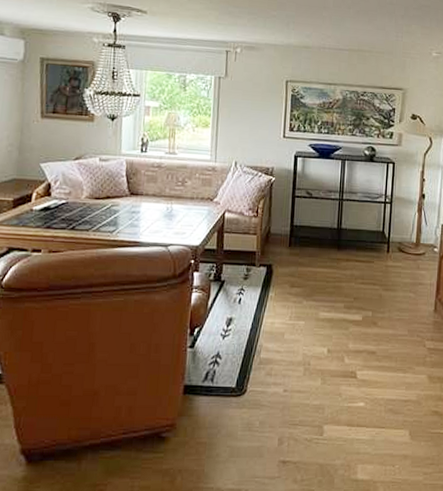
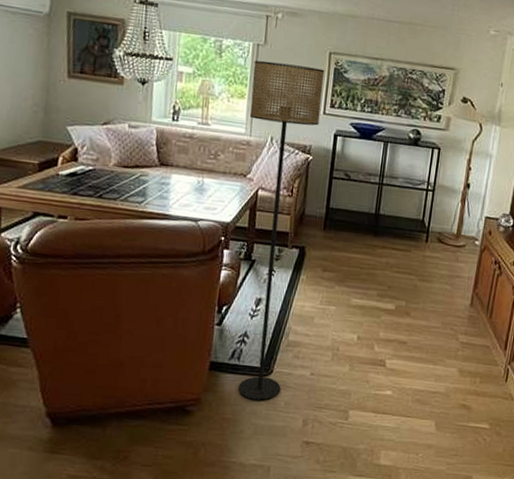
floor lamp: none [213,91,283,422] -> present [238,60,325,401]

